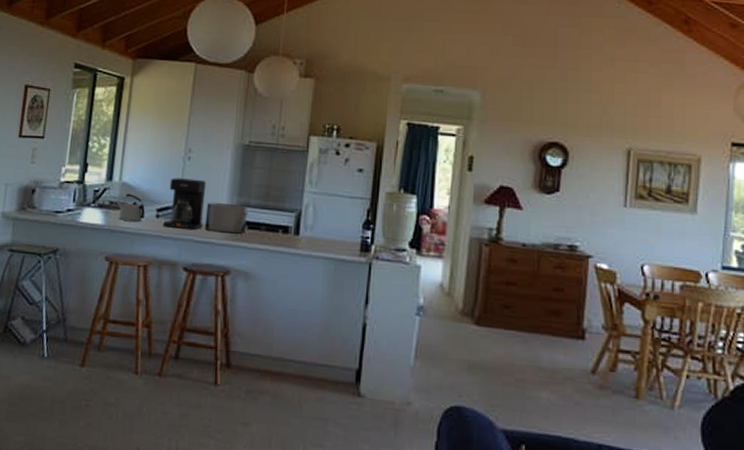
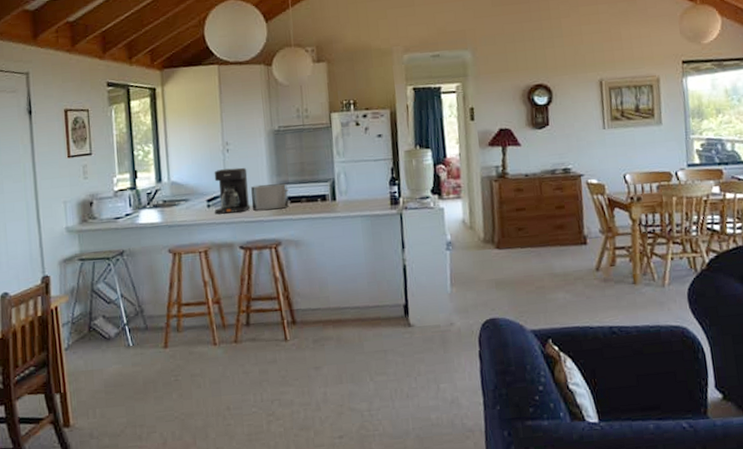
kettle: present [117,193,145,222] -> none [169,190,197,216]

